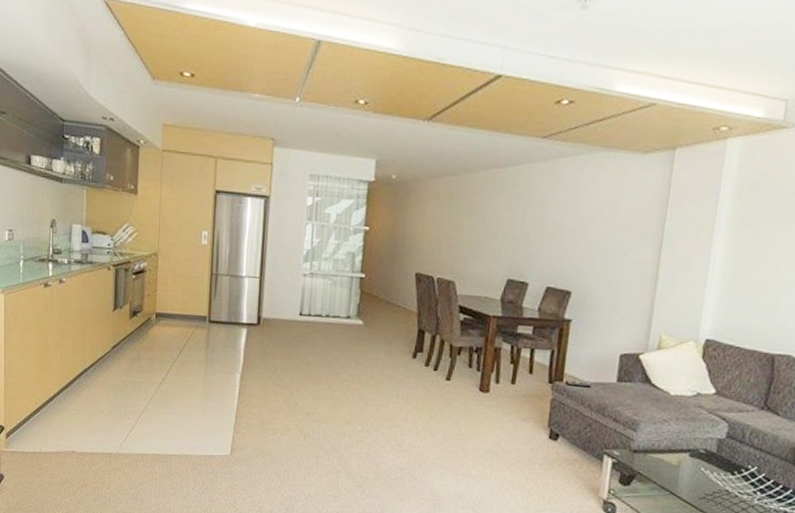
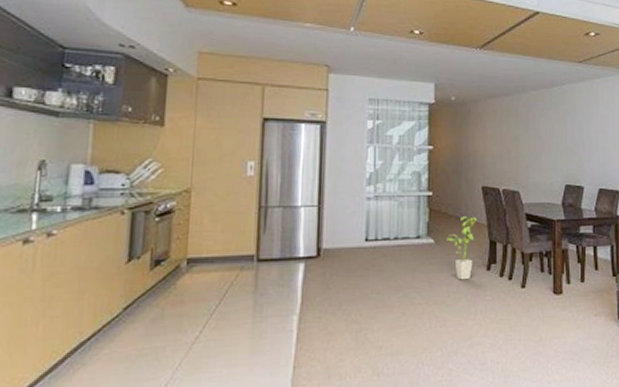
house plant: none [376,302,407,365] -> present [447,217,477,280]

